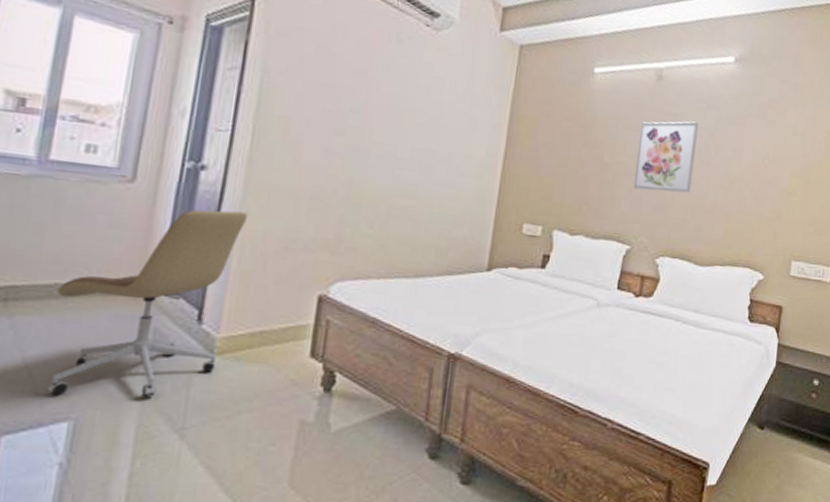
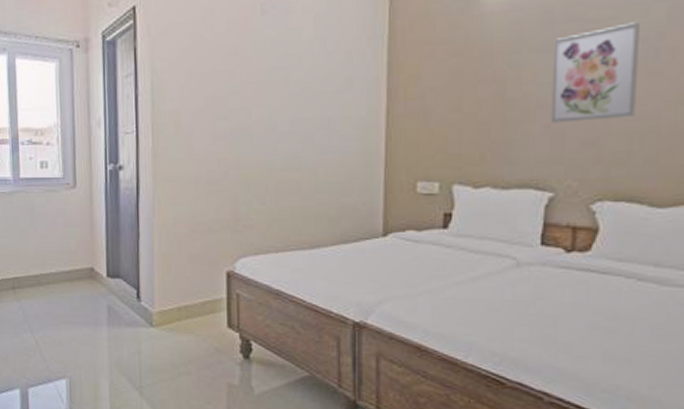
office chair: present [46,210,248,398] -> none [42,202,160,362]

